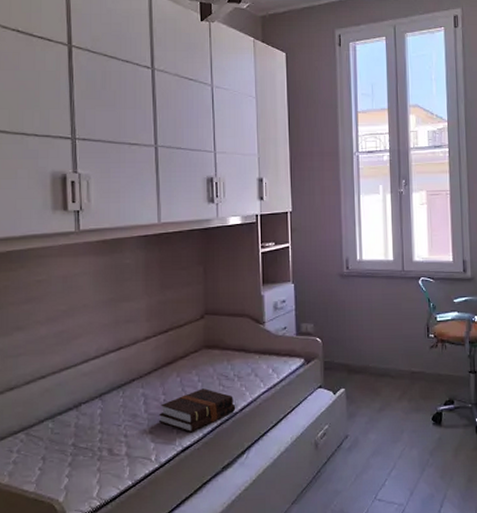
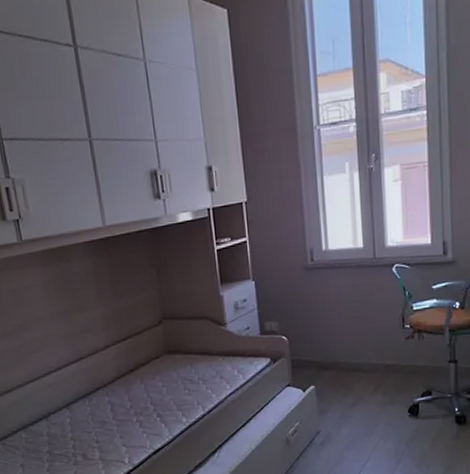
hardback book: present [158,388,236,432] -> none [126,393,204,435]

